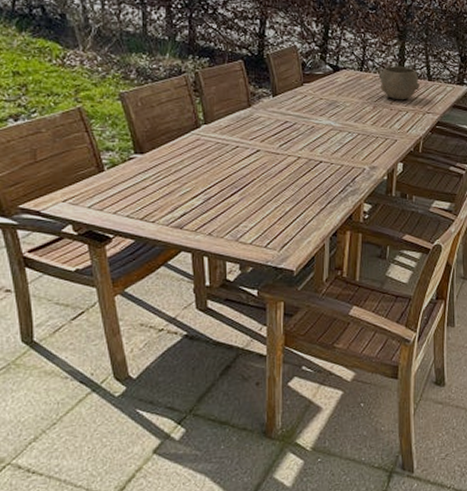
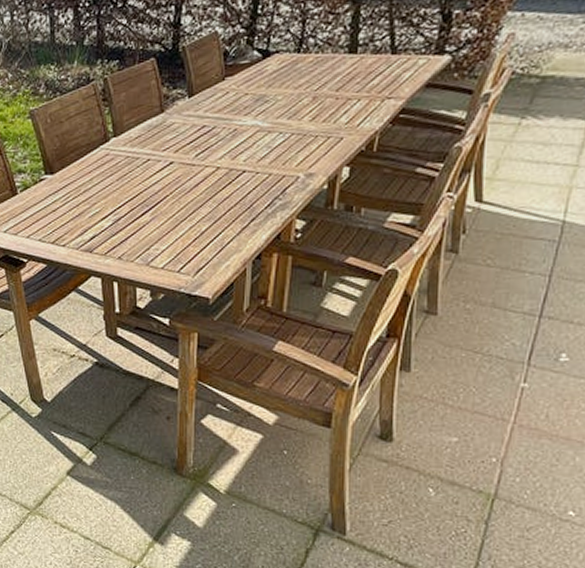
bowl: present [378,66,420,100] -> none [321,39,379,86]

